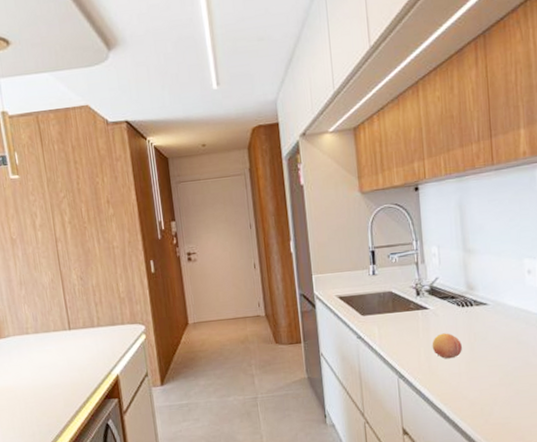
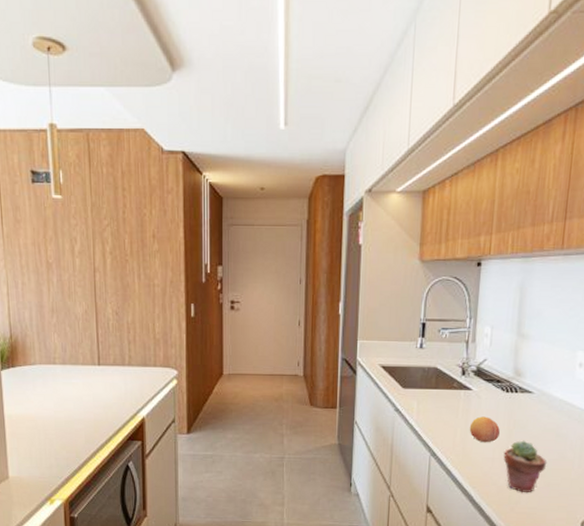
potted succulent: none [469,351,513,404] -> present [503,440,547,493]

